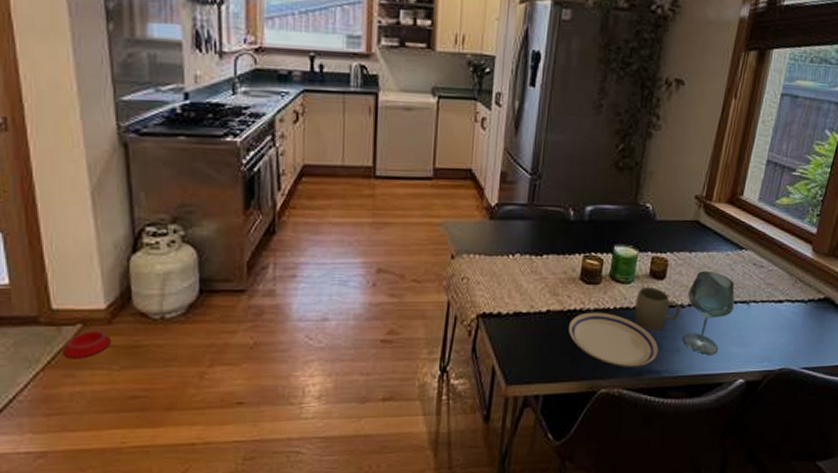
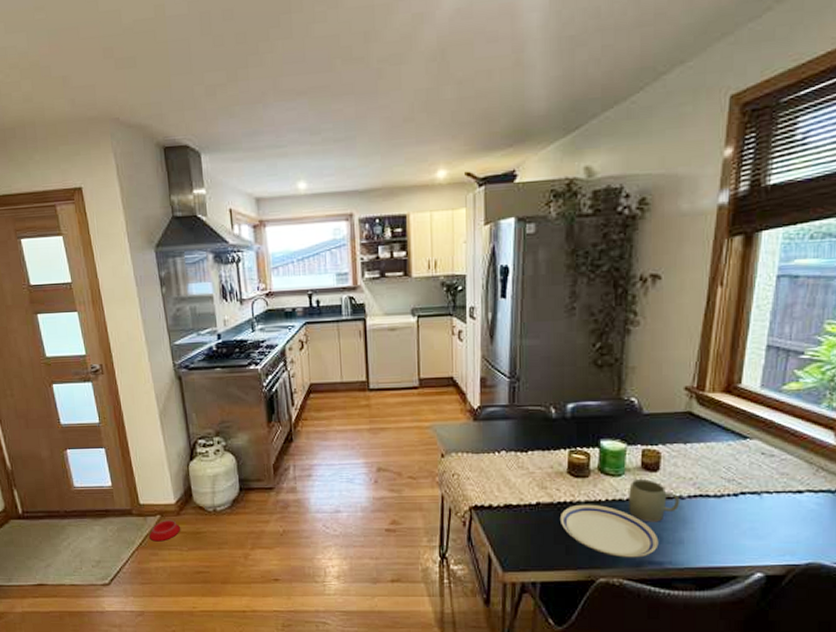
wine glass: present [682,270,735,355] -> none [685,461,743,547]

